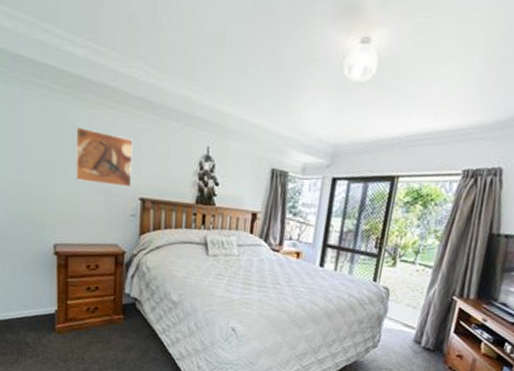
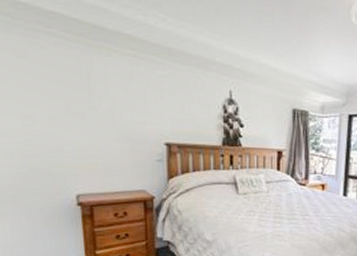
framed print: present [76,127,133,188] -> none [91,75,156,134]

